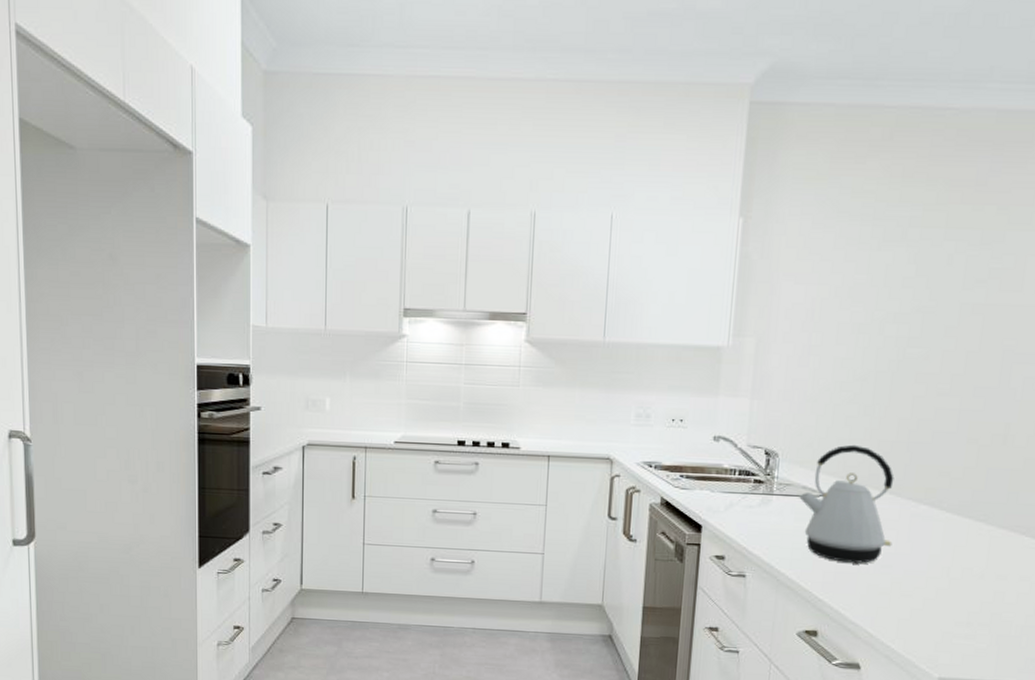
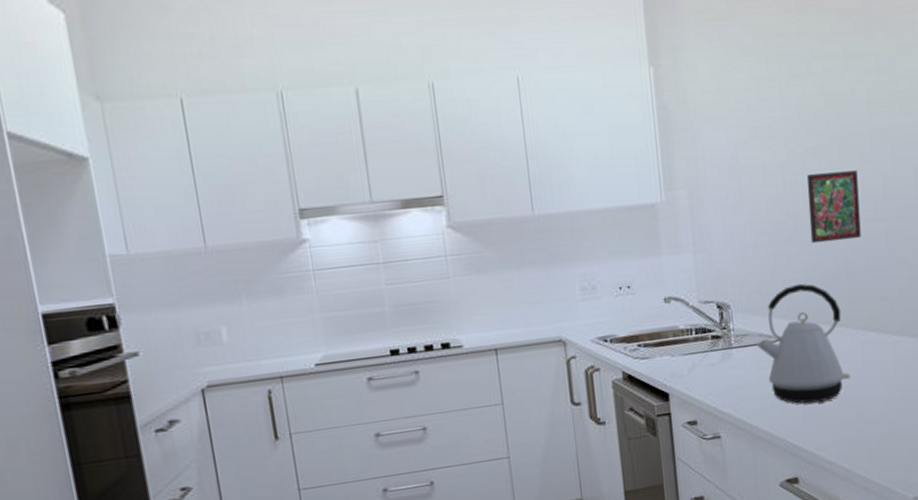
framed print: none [874,340,939,410] -> present [806,170,861,244]

